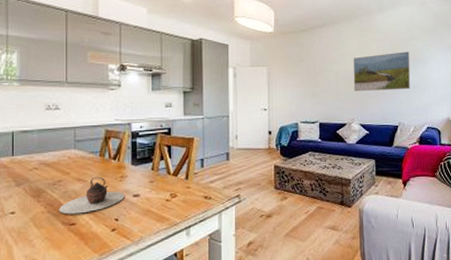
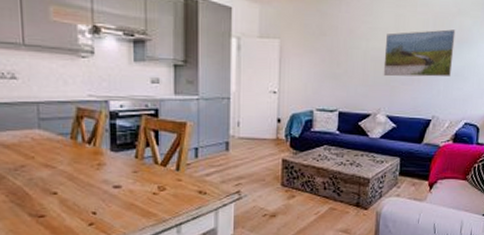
teapot: present [59,176,124,214] -> none [24,163,103,205]

